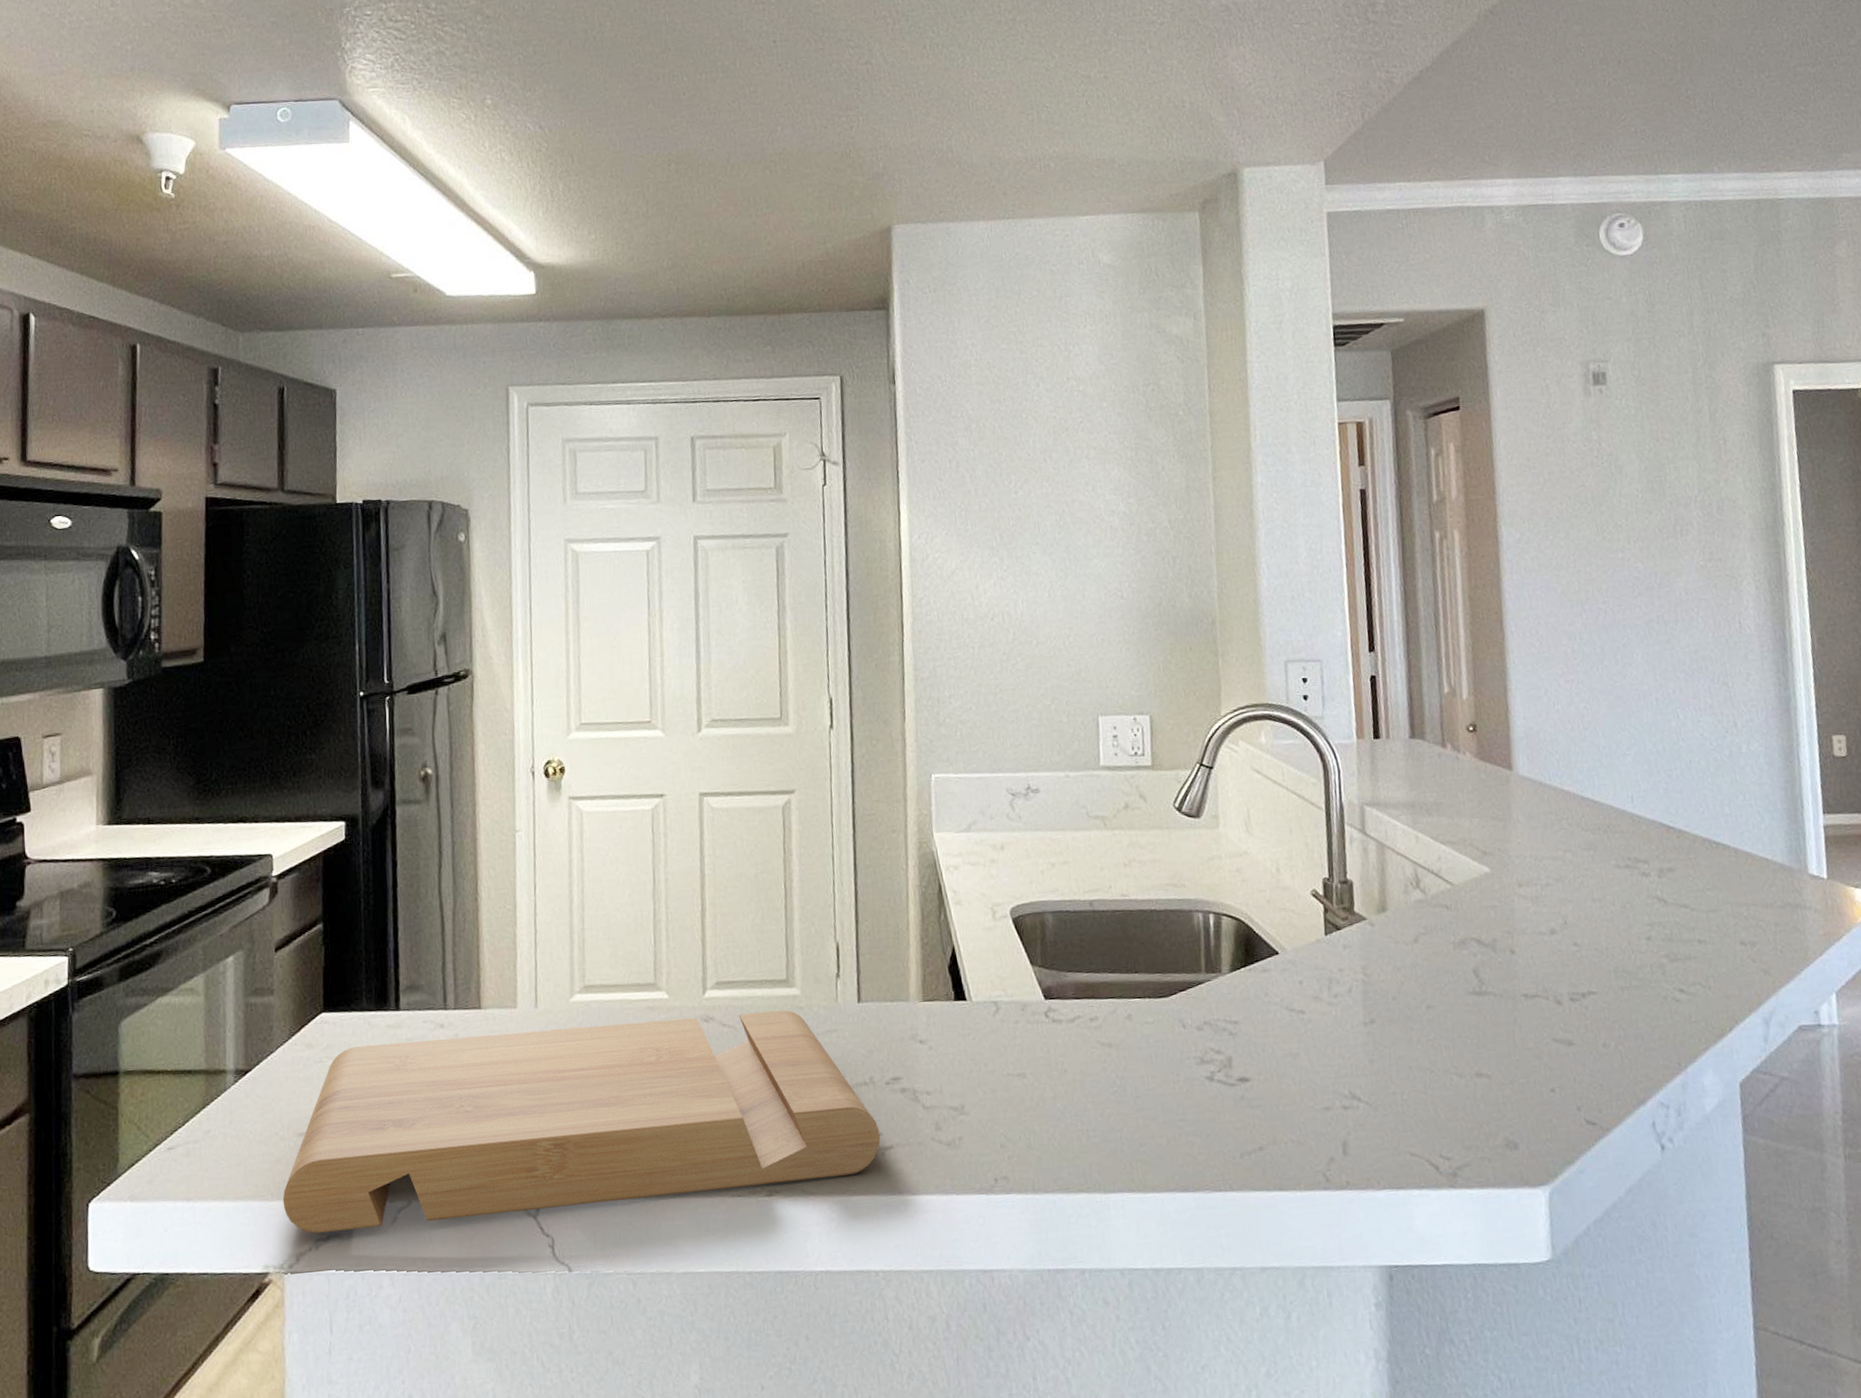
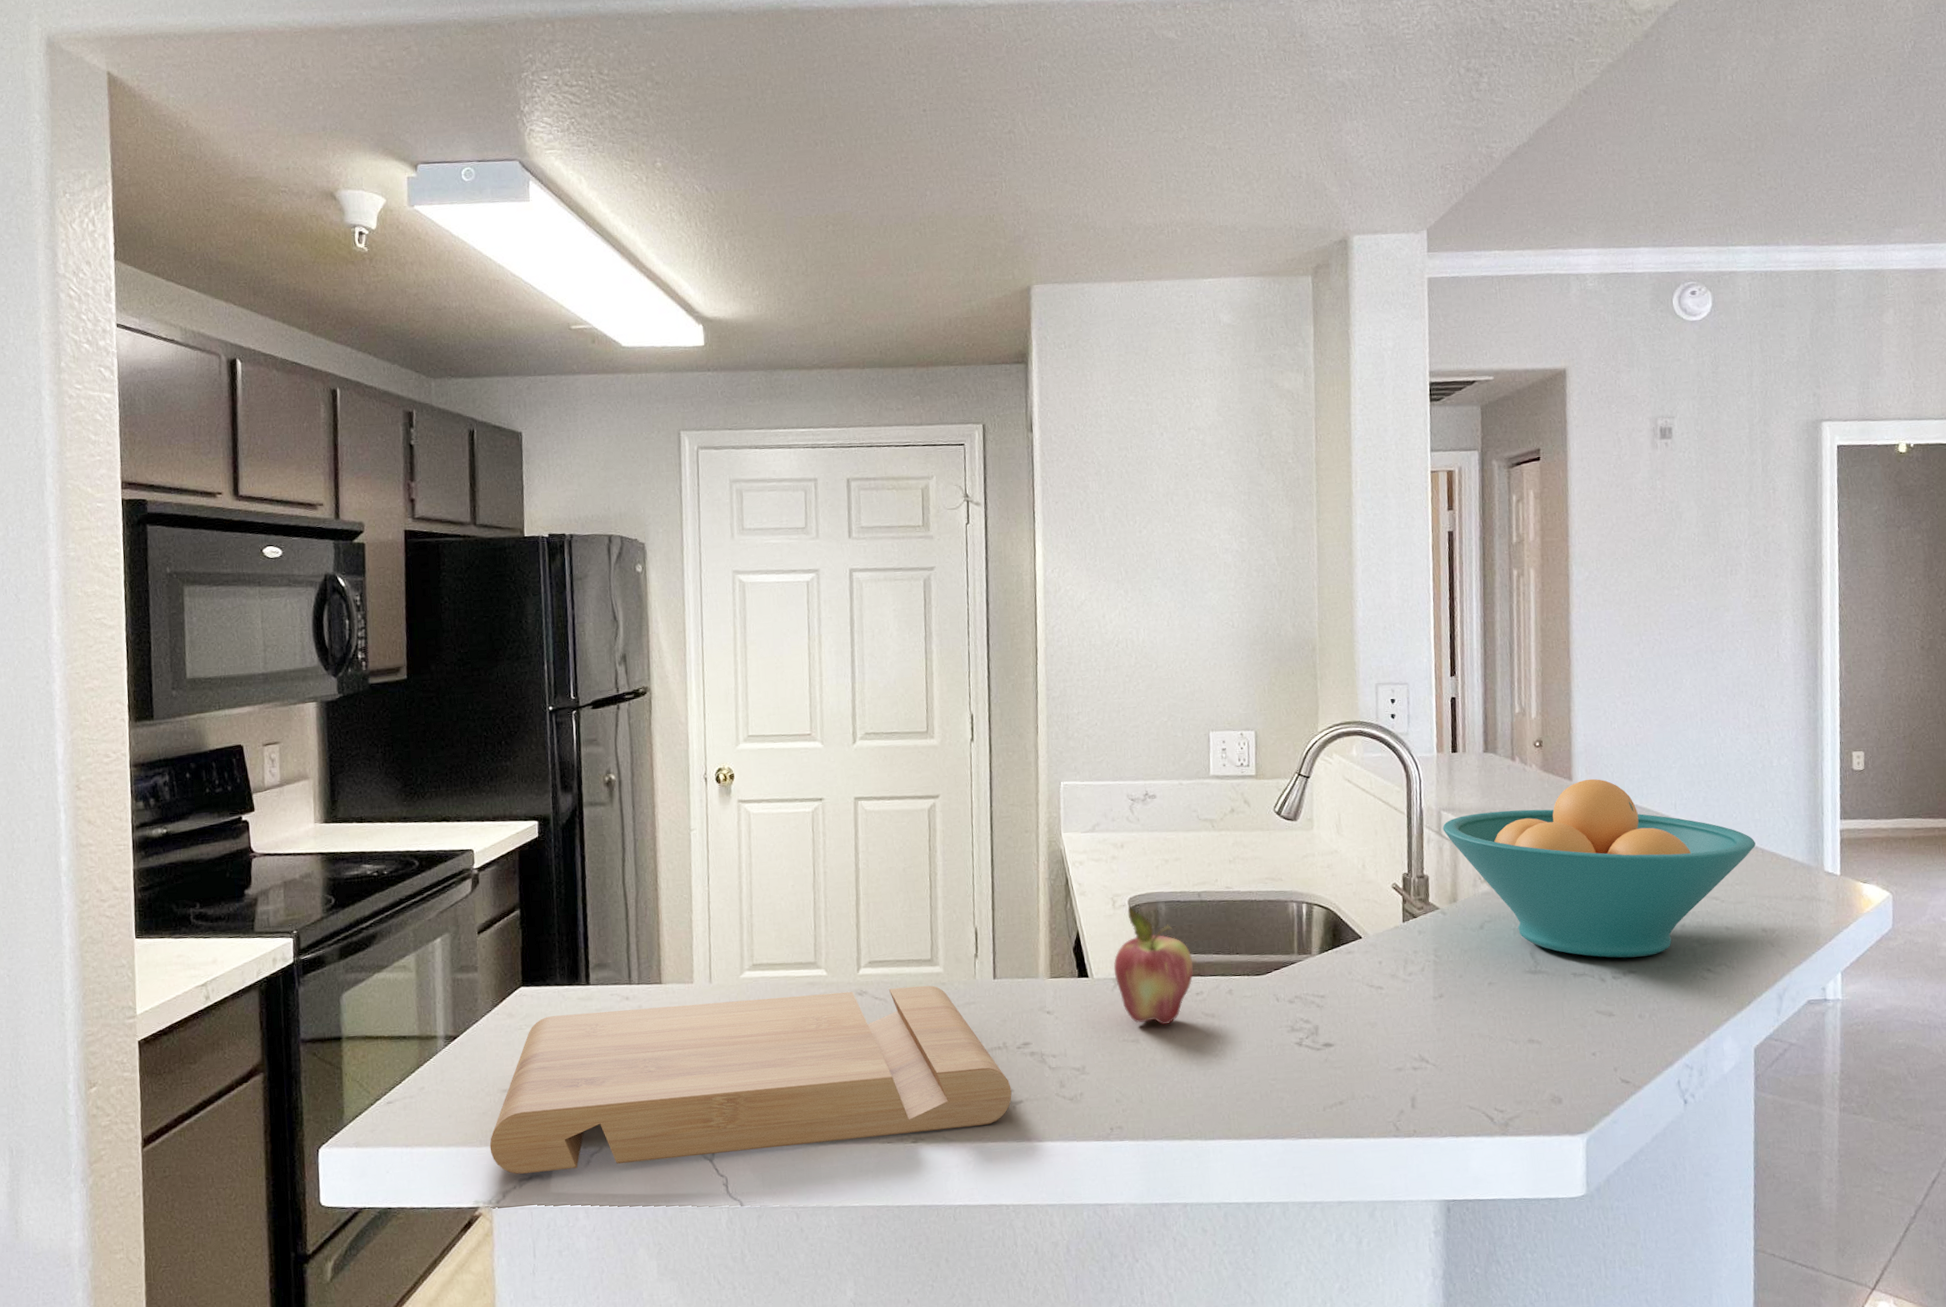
fruit: none [994,918,1086,1057] -> present [1113,906,1193,1025]
fruit bowl: none [1366,767,1727,977] -> present [1442,778,1756,958]

